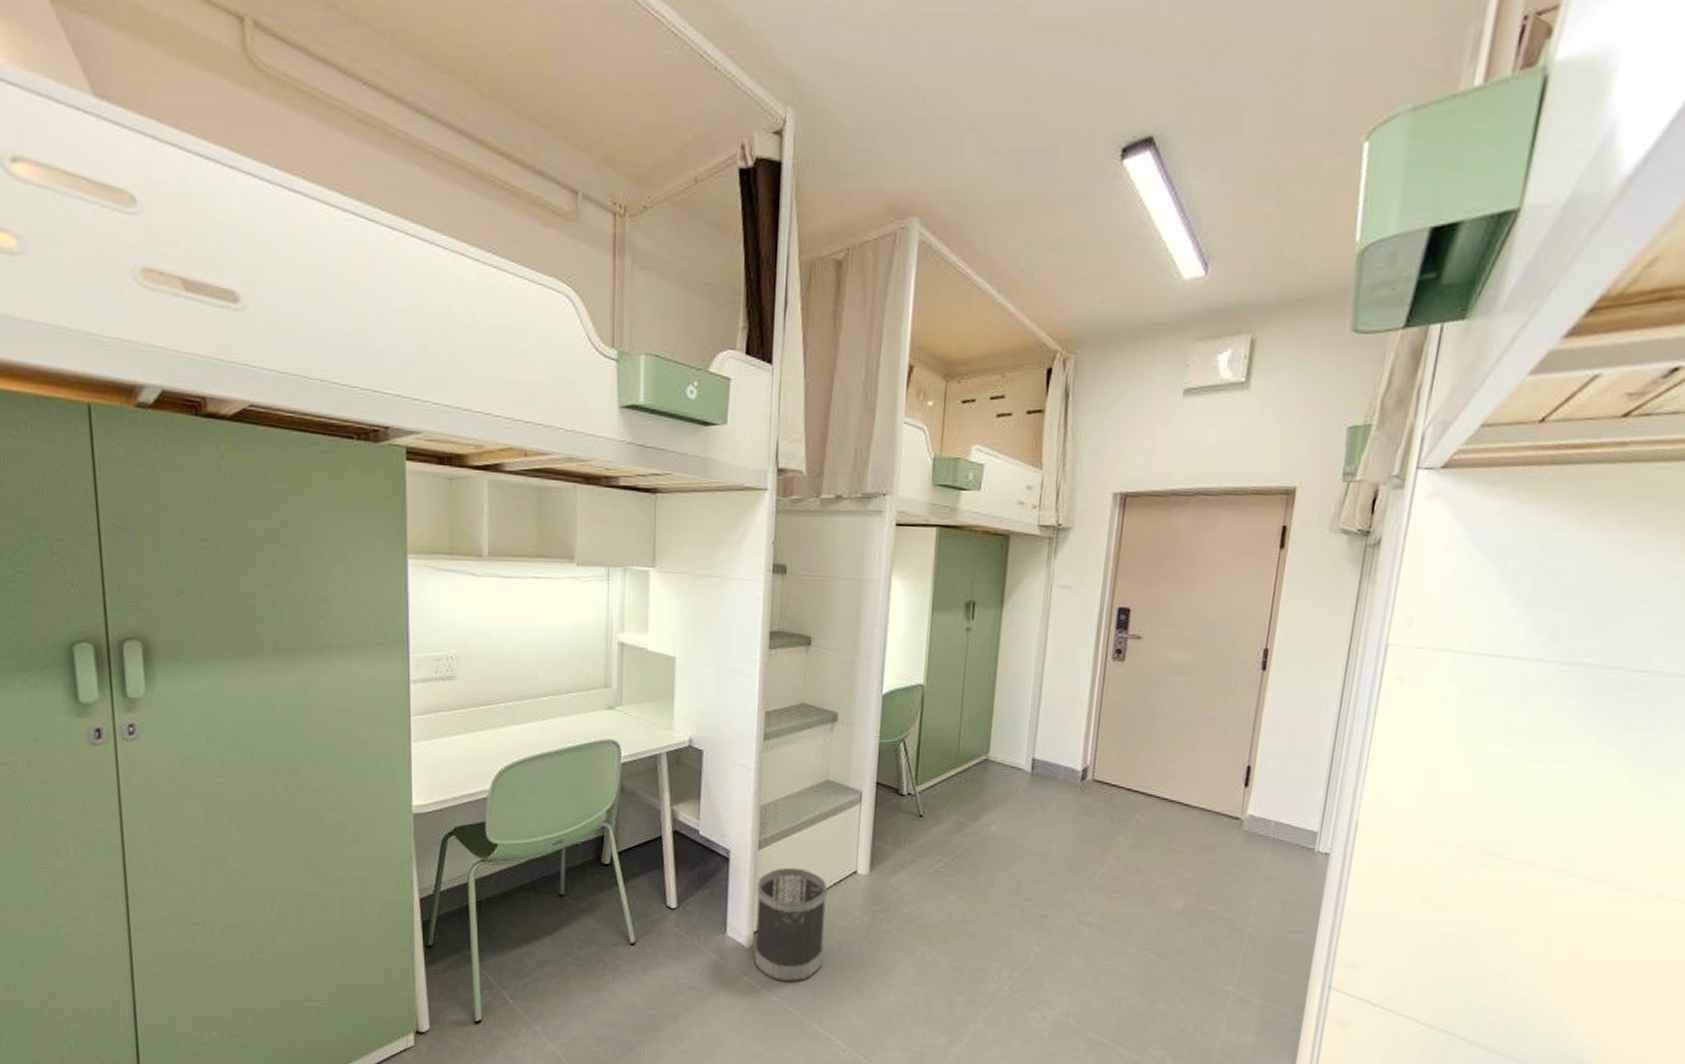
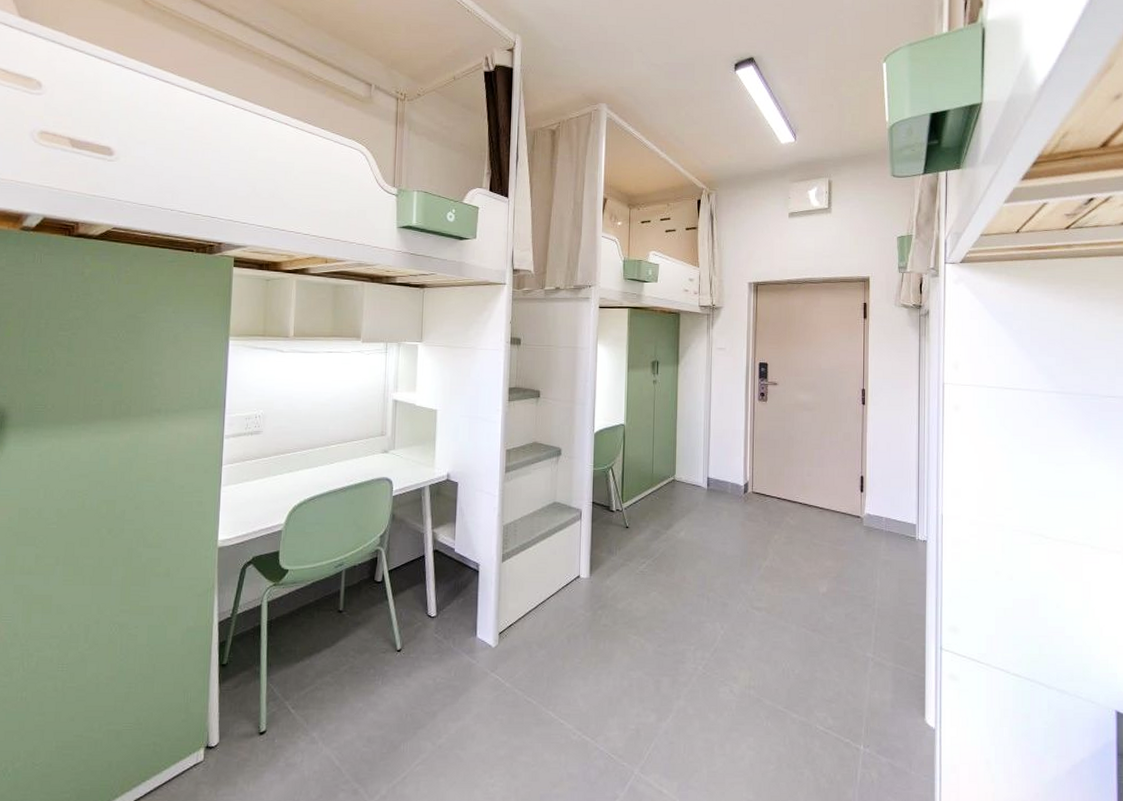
wastebasket: present [753,867,828,983] -> none [499,575,558,676]

